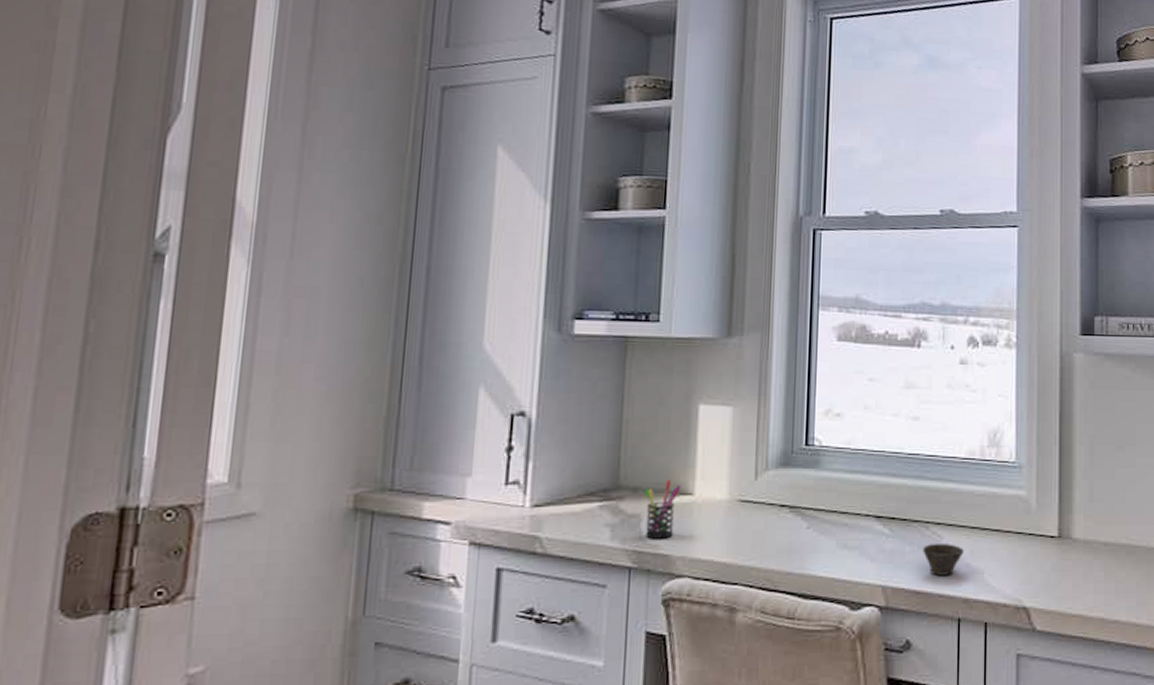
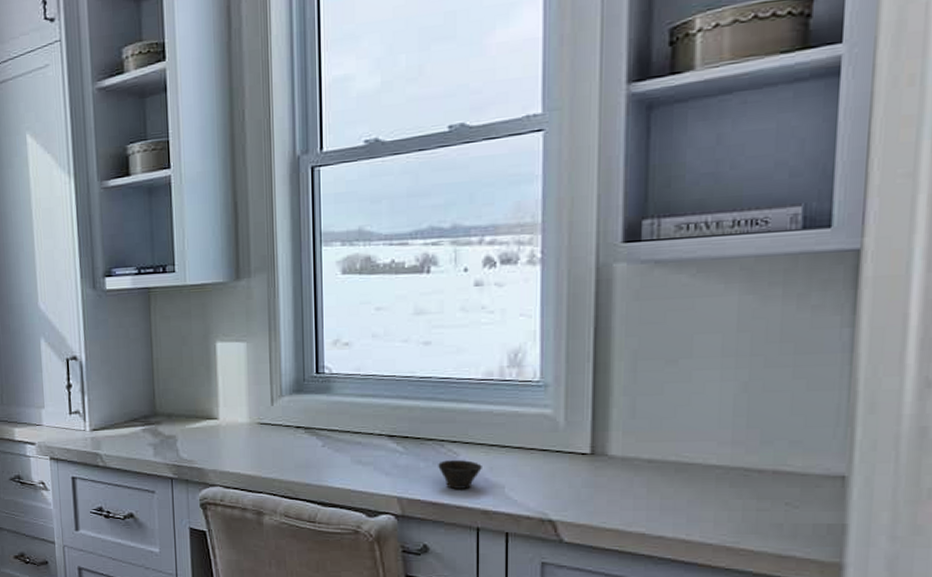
pen holder: present [643,479,682,539] -> none [176,407,208,456]

